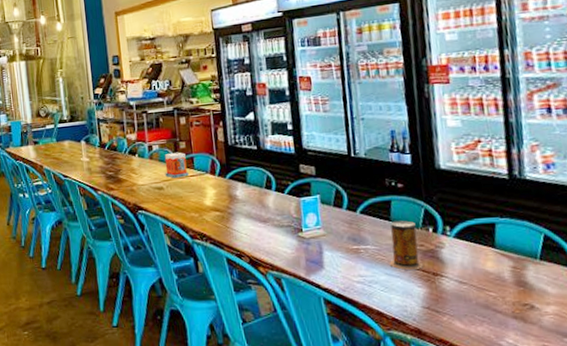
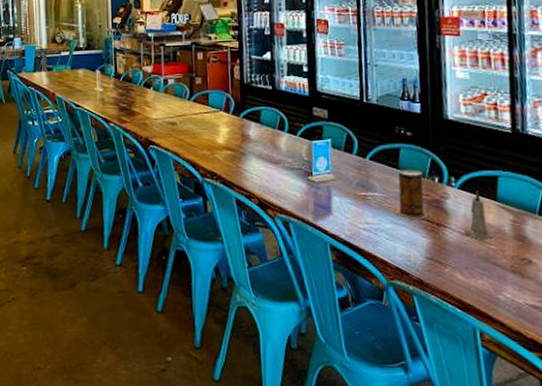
beer mug: present [164,152,189,178] -> none [179,87,203,114]
candle: none [461,238,494,288] -> present [464,190,495,241]

